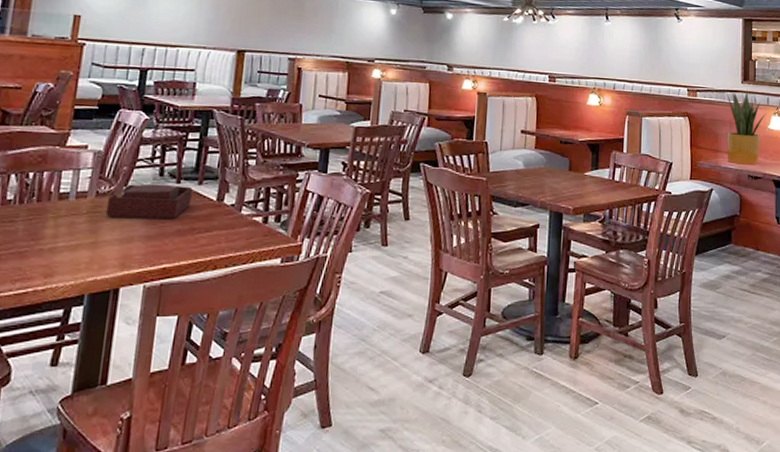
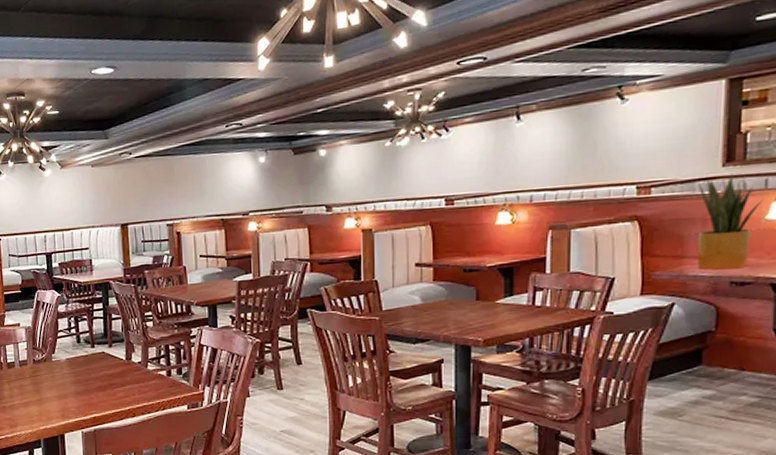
napkin holder: present [105,183,192,219] -> none [42,349,106,379]

